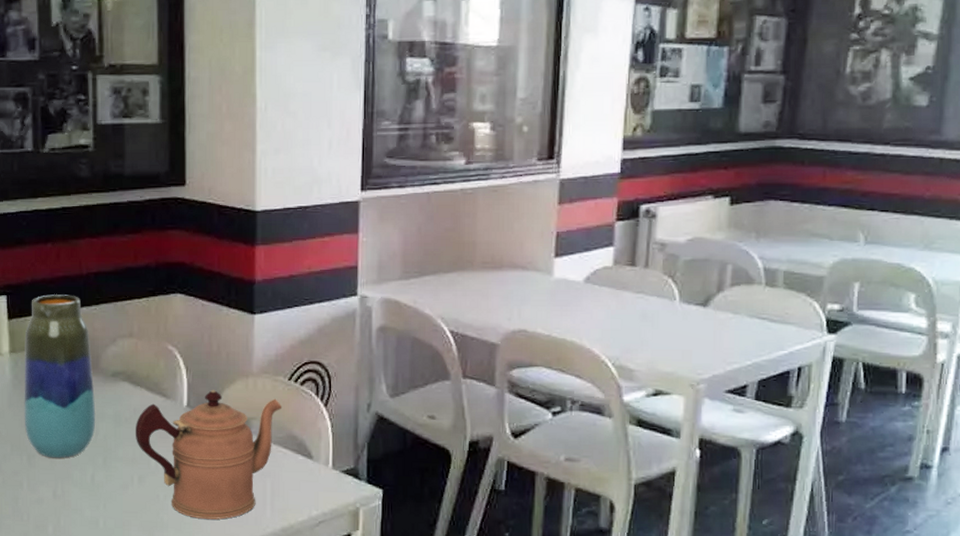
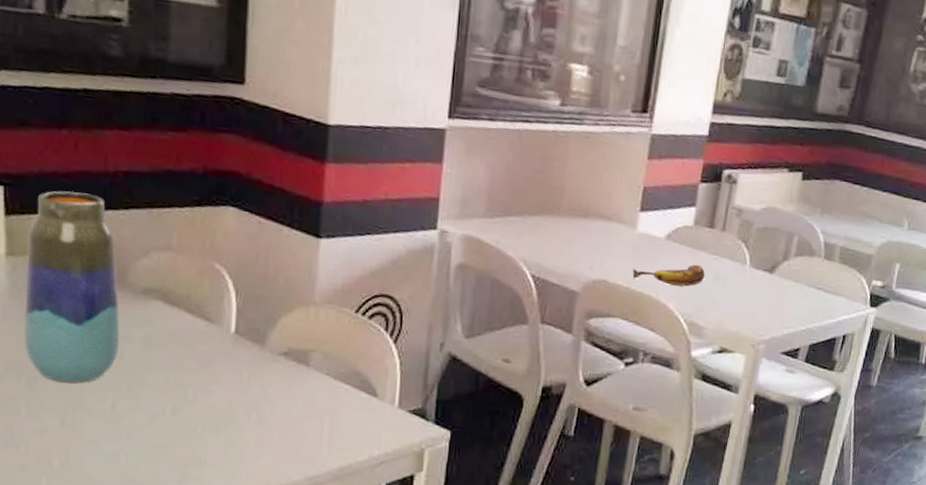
coffeepot: present [135,389,283,520] -> none [169,316,347,457]
banana: none [553,305,630,329] -> present [632,264,705,287]

